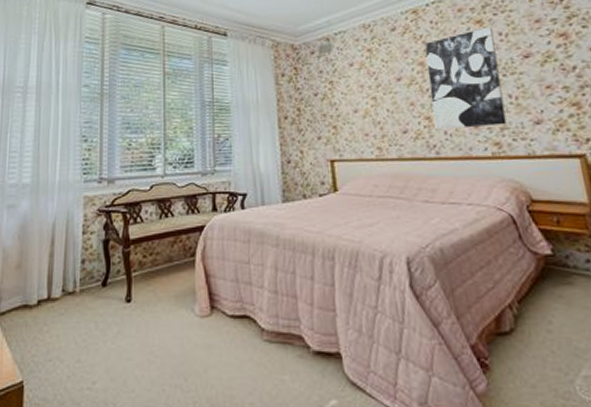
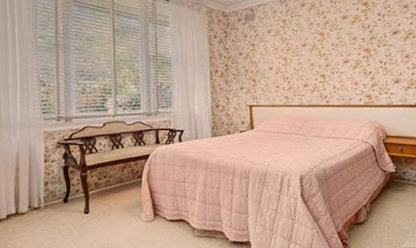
wall art: present [424,27,507,130] -> none [325,8,377,85]

